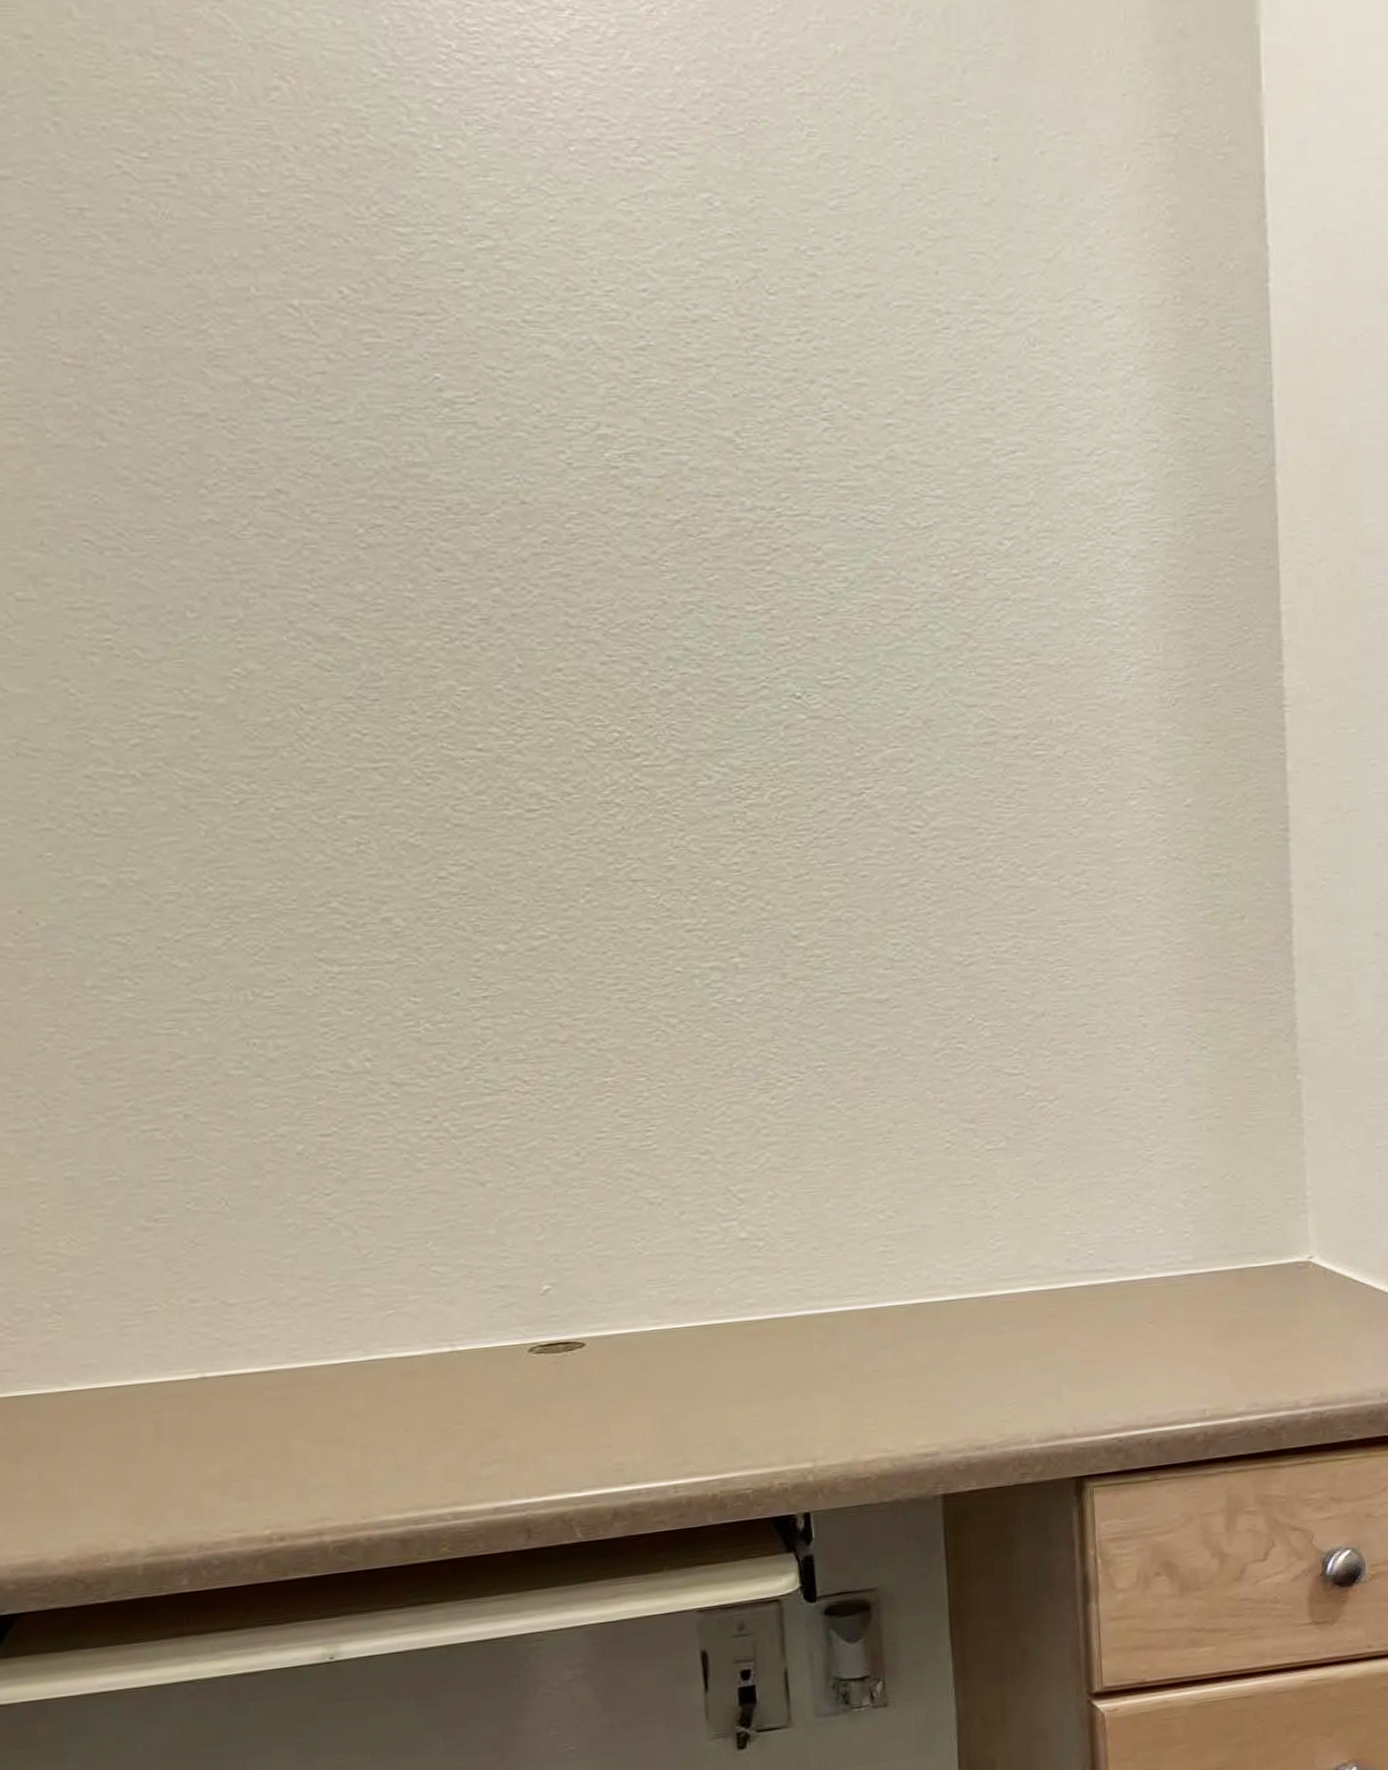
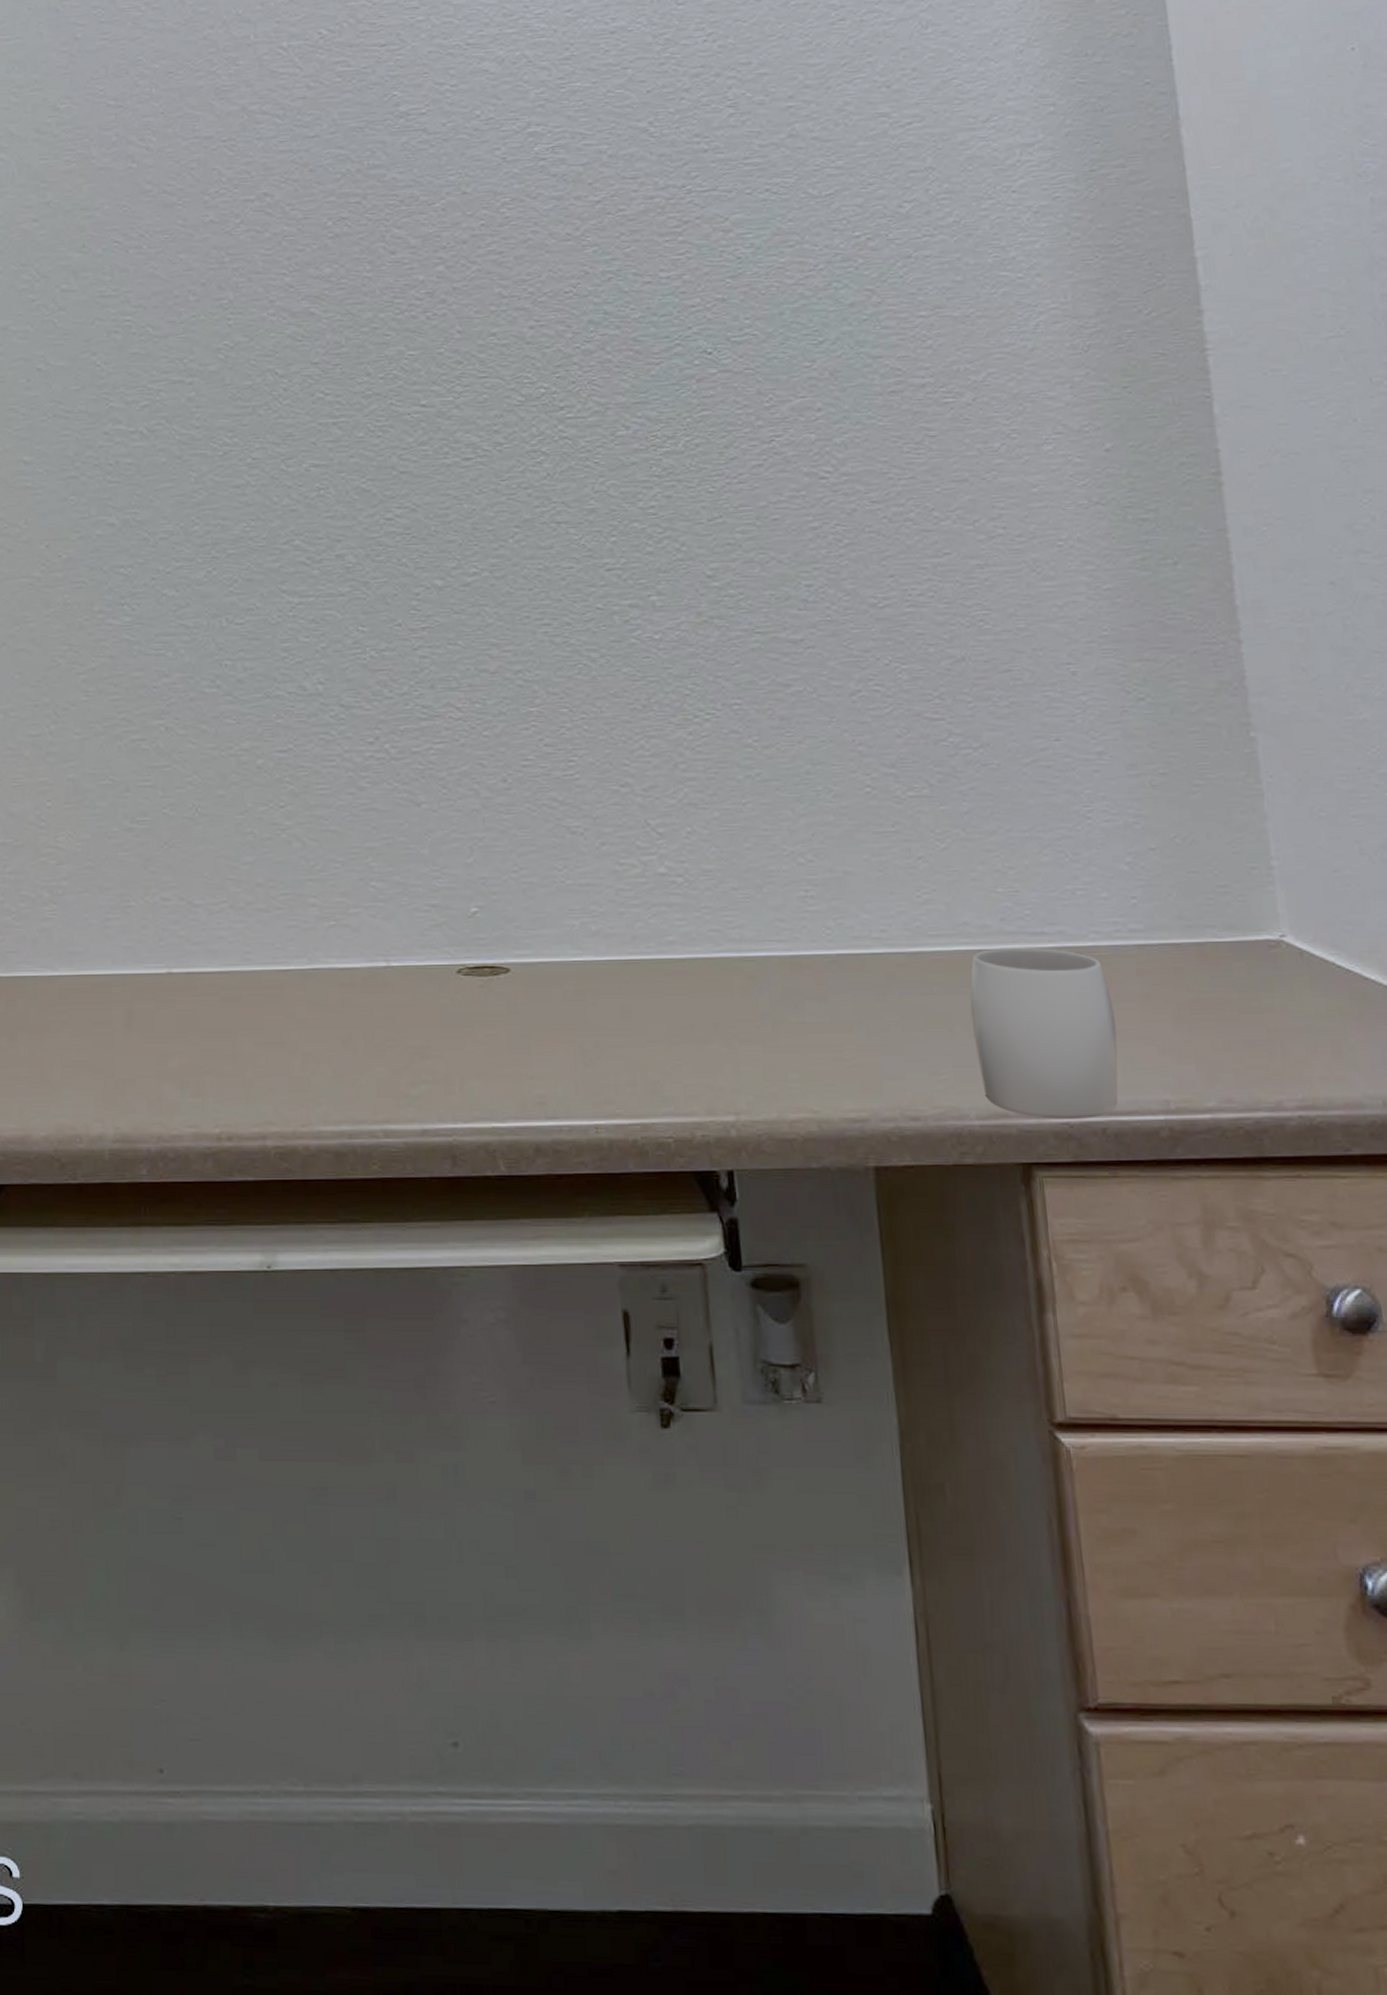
mug: none [1035,1283,1165,1436] -> present [970,947,1119,1119]

